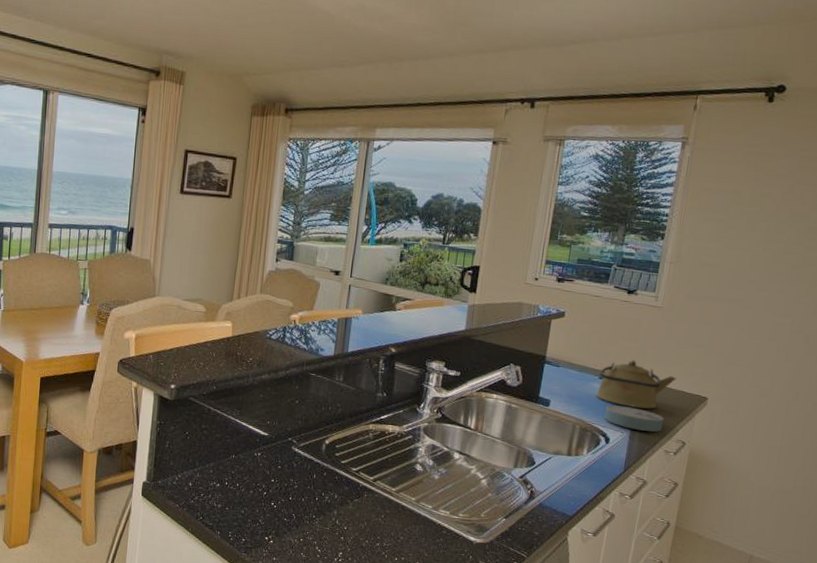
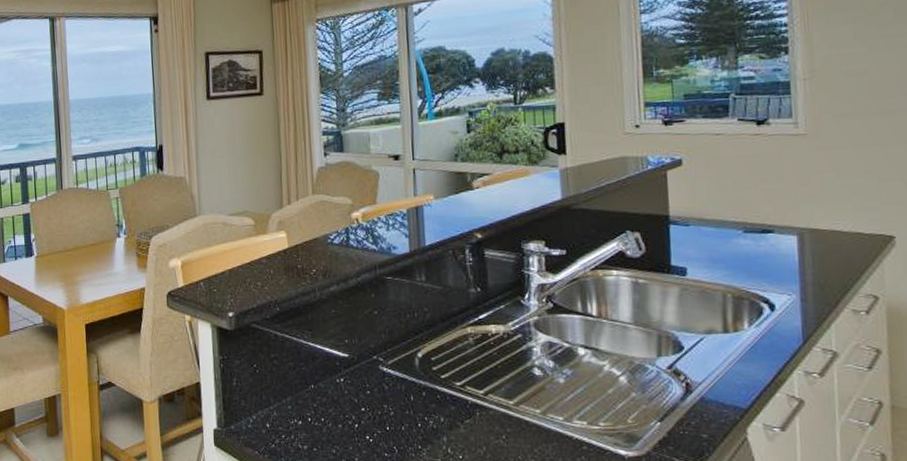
kettle: present [596,360,677,409] -> none [743,204,847,262]
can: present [604,405,664,432] -> none [761,261,843,289]

